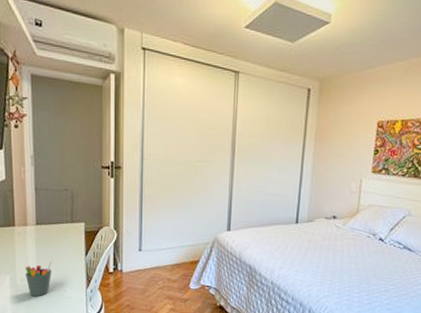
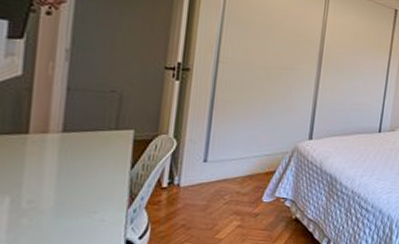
pen holder: present [25,260,52,297] -> none [36,176,81,223]

